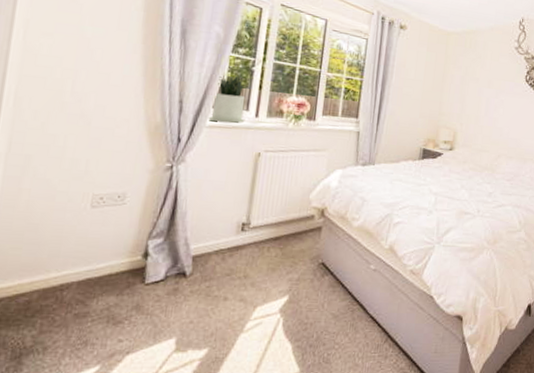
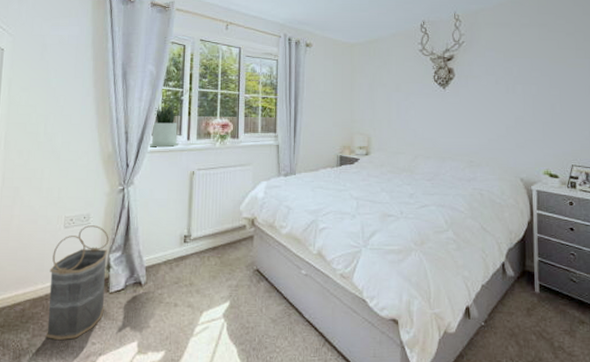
basket: none [57,206,149,337] -> present [45,225,109,340]

